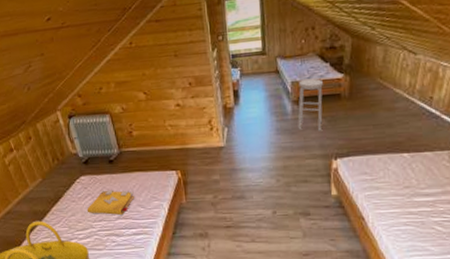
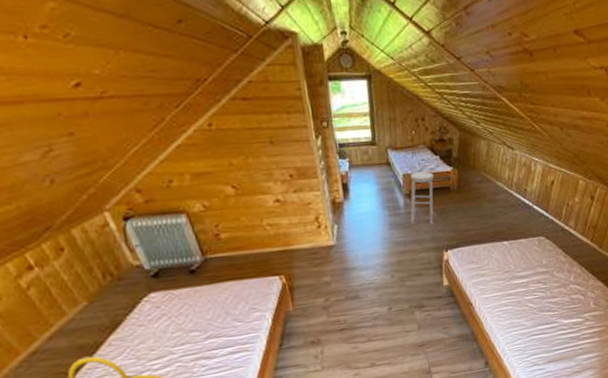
spell book: present [87,190,134,216] -> none [162,304,228,338]

